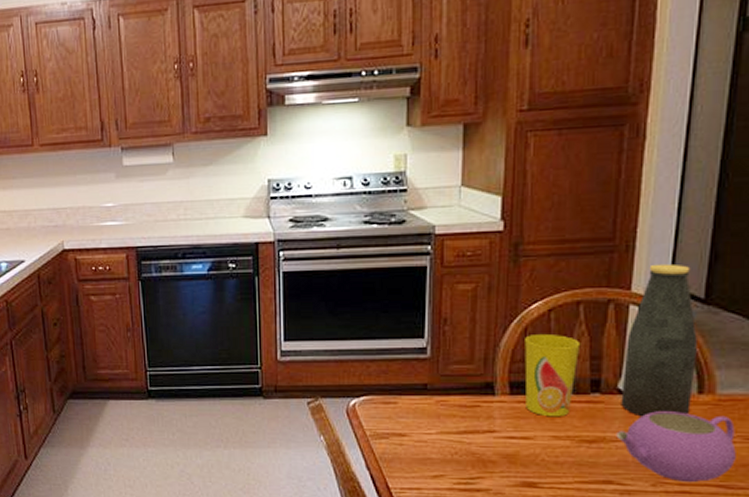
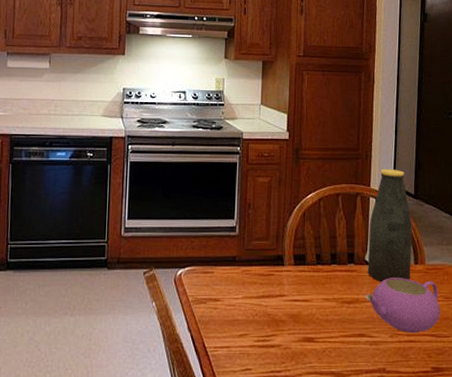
cup: present [524,335,581,417] -> none [304,218,341,283]

